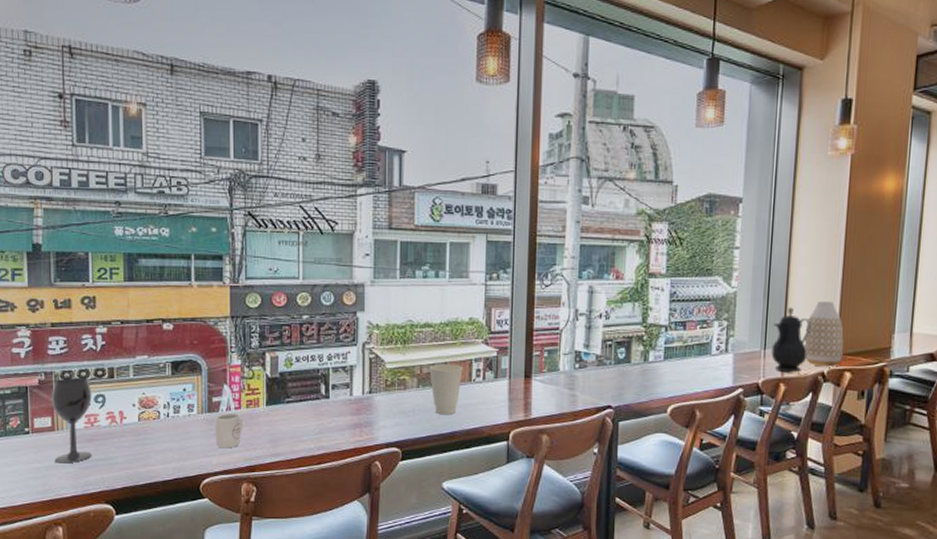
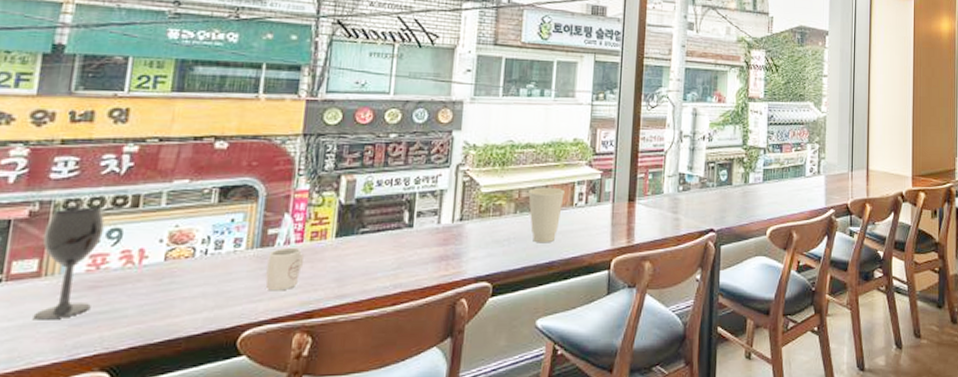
coffeepot: present [771,307,812,373] -> none [857,132,891,194]
vase: present [805,301,844,367] -> none [886,126,917,188]

